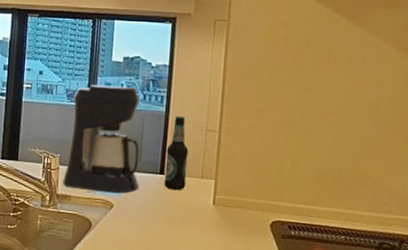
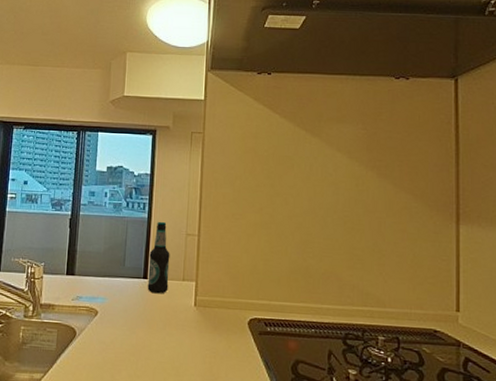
coffee maker: present [63,84,140,193] -> none [47,193,124,300]

